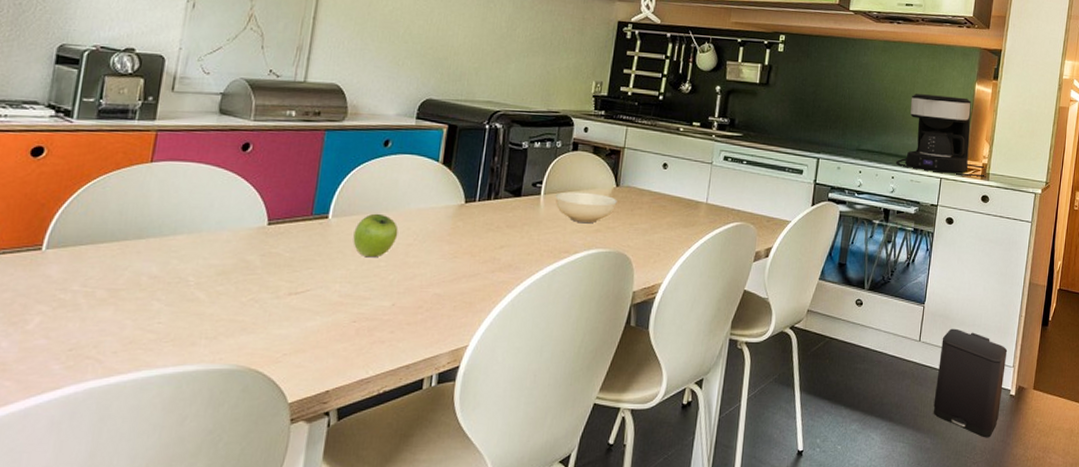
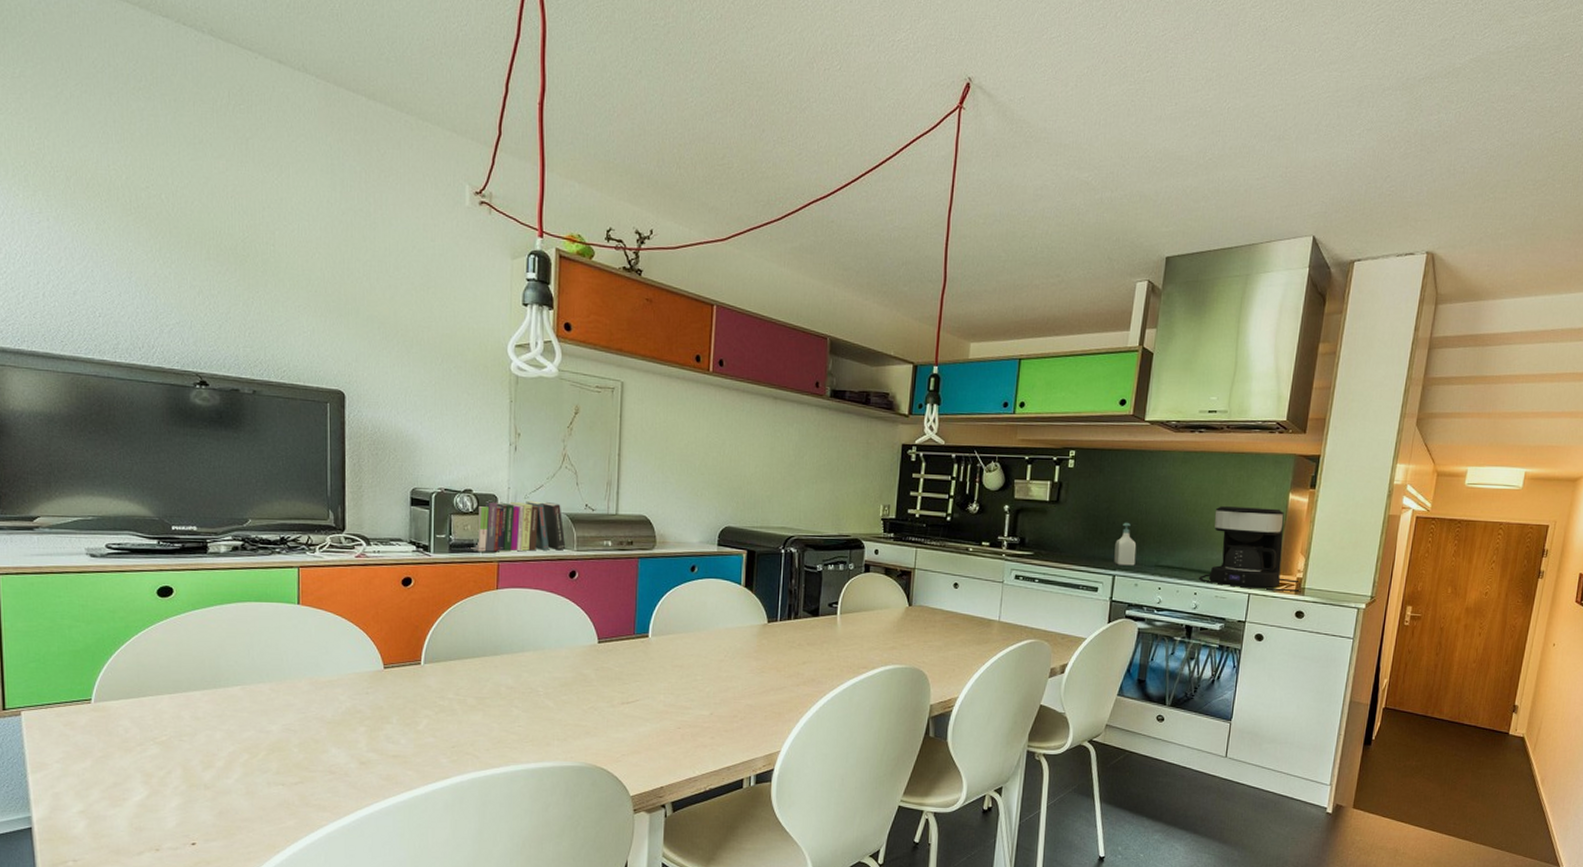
books: none [121,61,242,120] -> present [468,500,566,552]
fruit: present [353,213,399,258] -> none [672,632,710,672]
bowl: present [555,191,617,224] -> none [851,611,911,641]
soap bottle: none [818,106,840,149] -> present [1114,522,1137,566]
pedal bin: present [933,328,1008,438] -> none [1241,745,1324,854]

